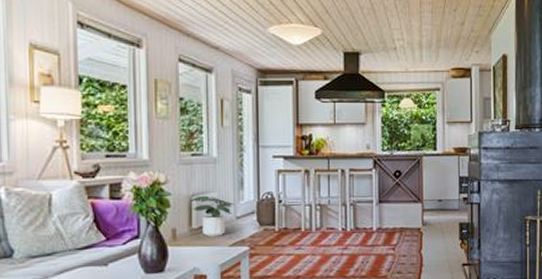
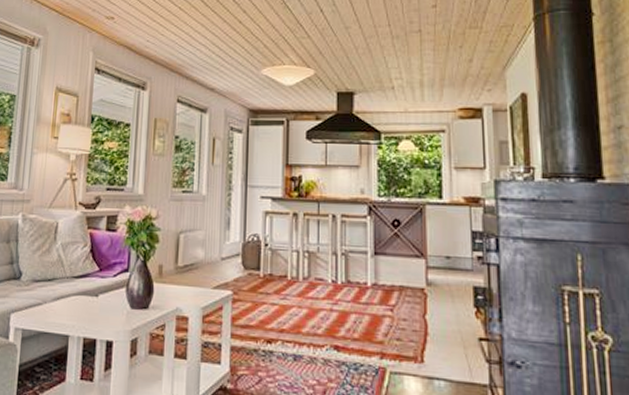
potted plant: present [190,195,235,237] -> none [178,233,221,277]

